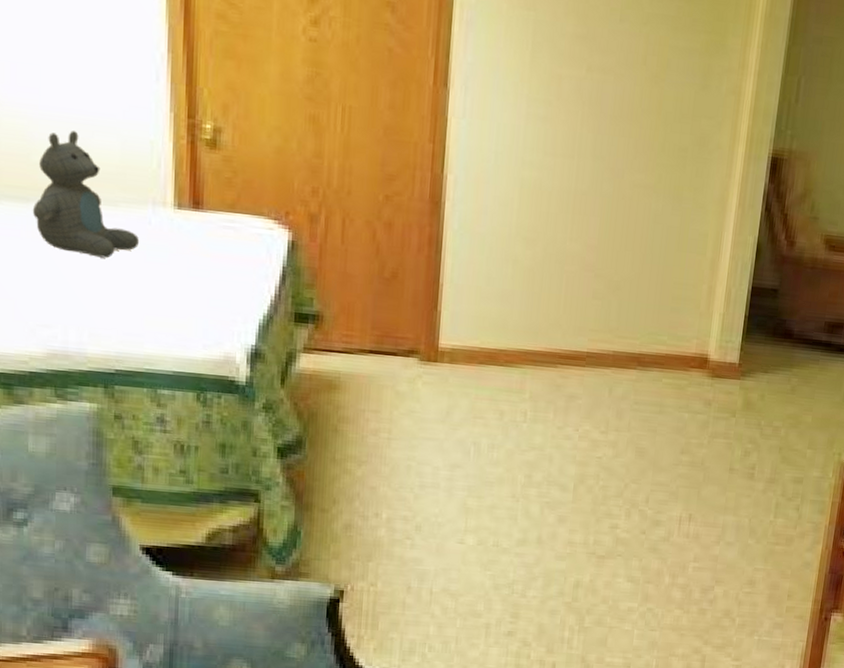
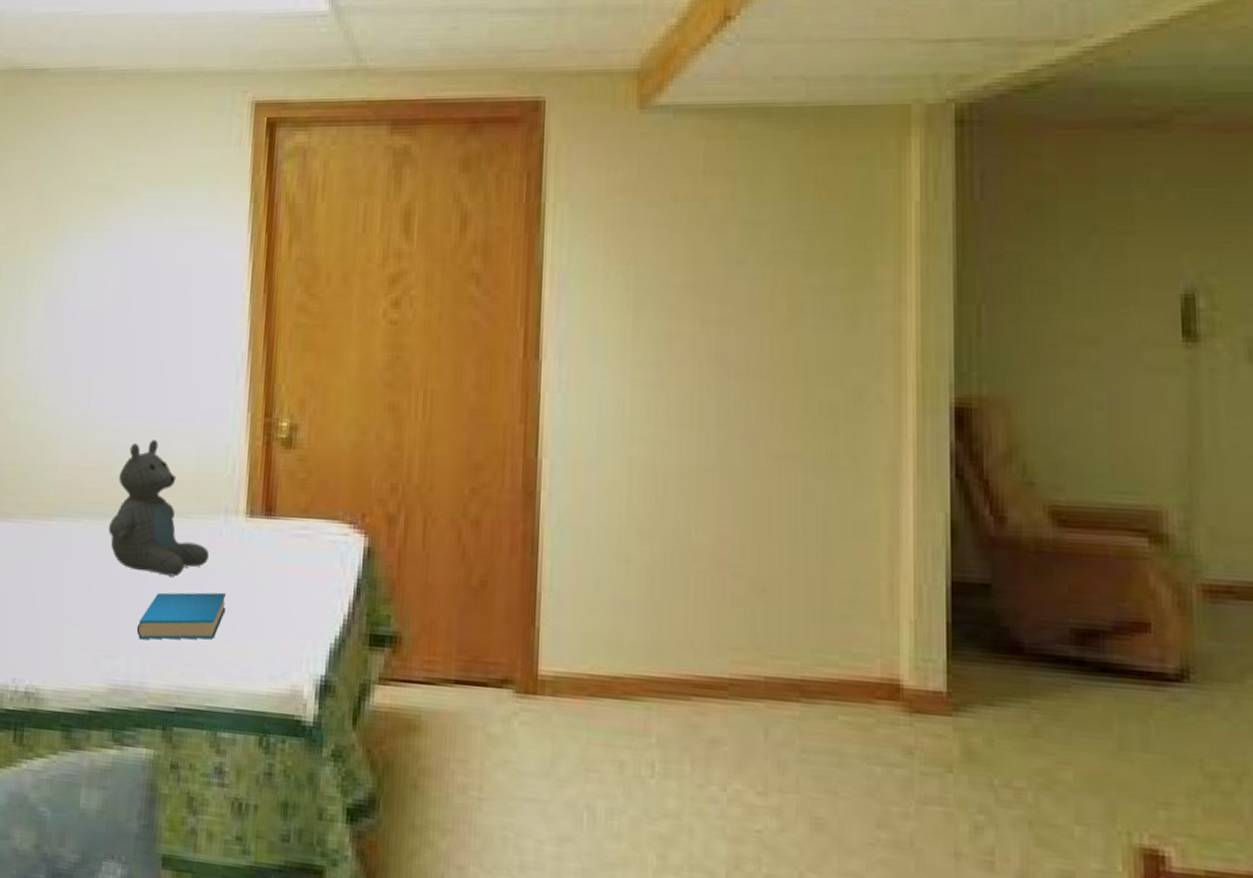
book: none [71,271,159,313] -> present [136,592,226,640]

